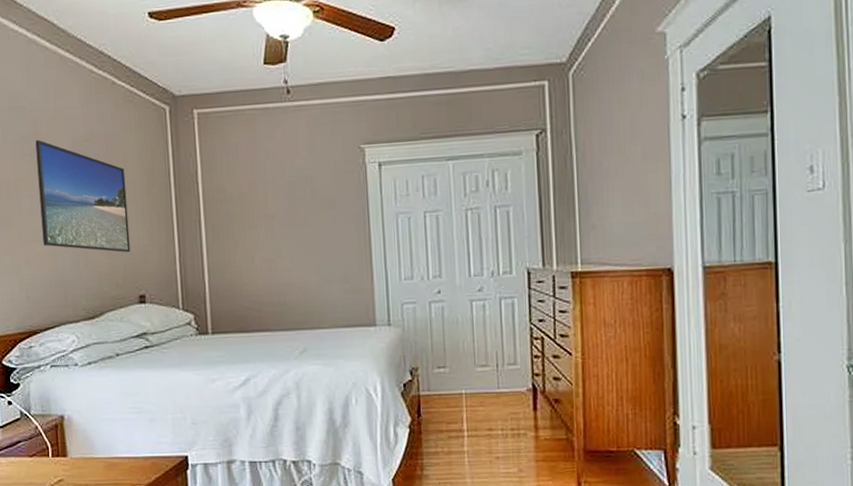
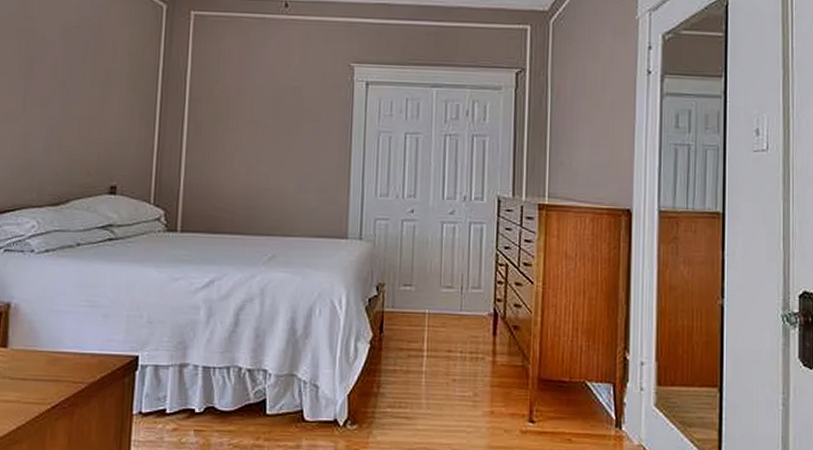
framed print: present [35,140,131,253] -> none [16,21,113,142]

